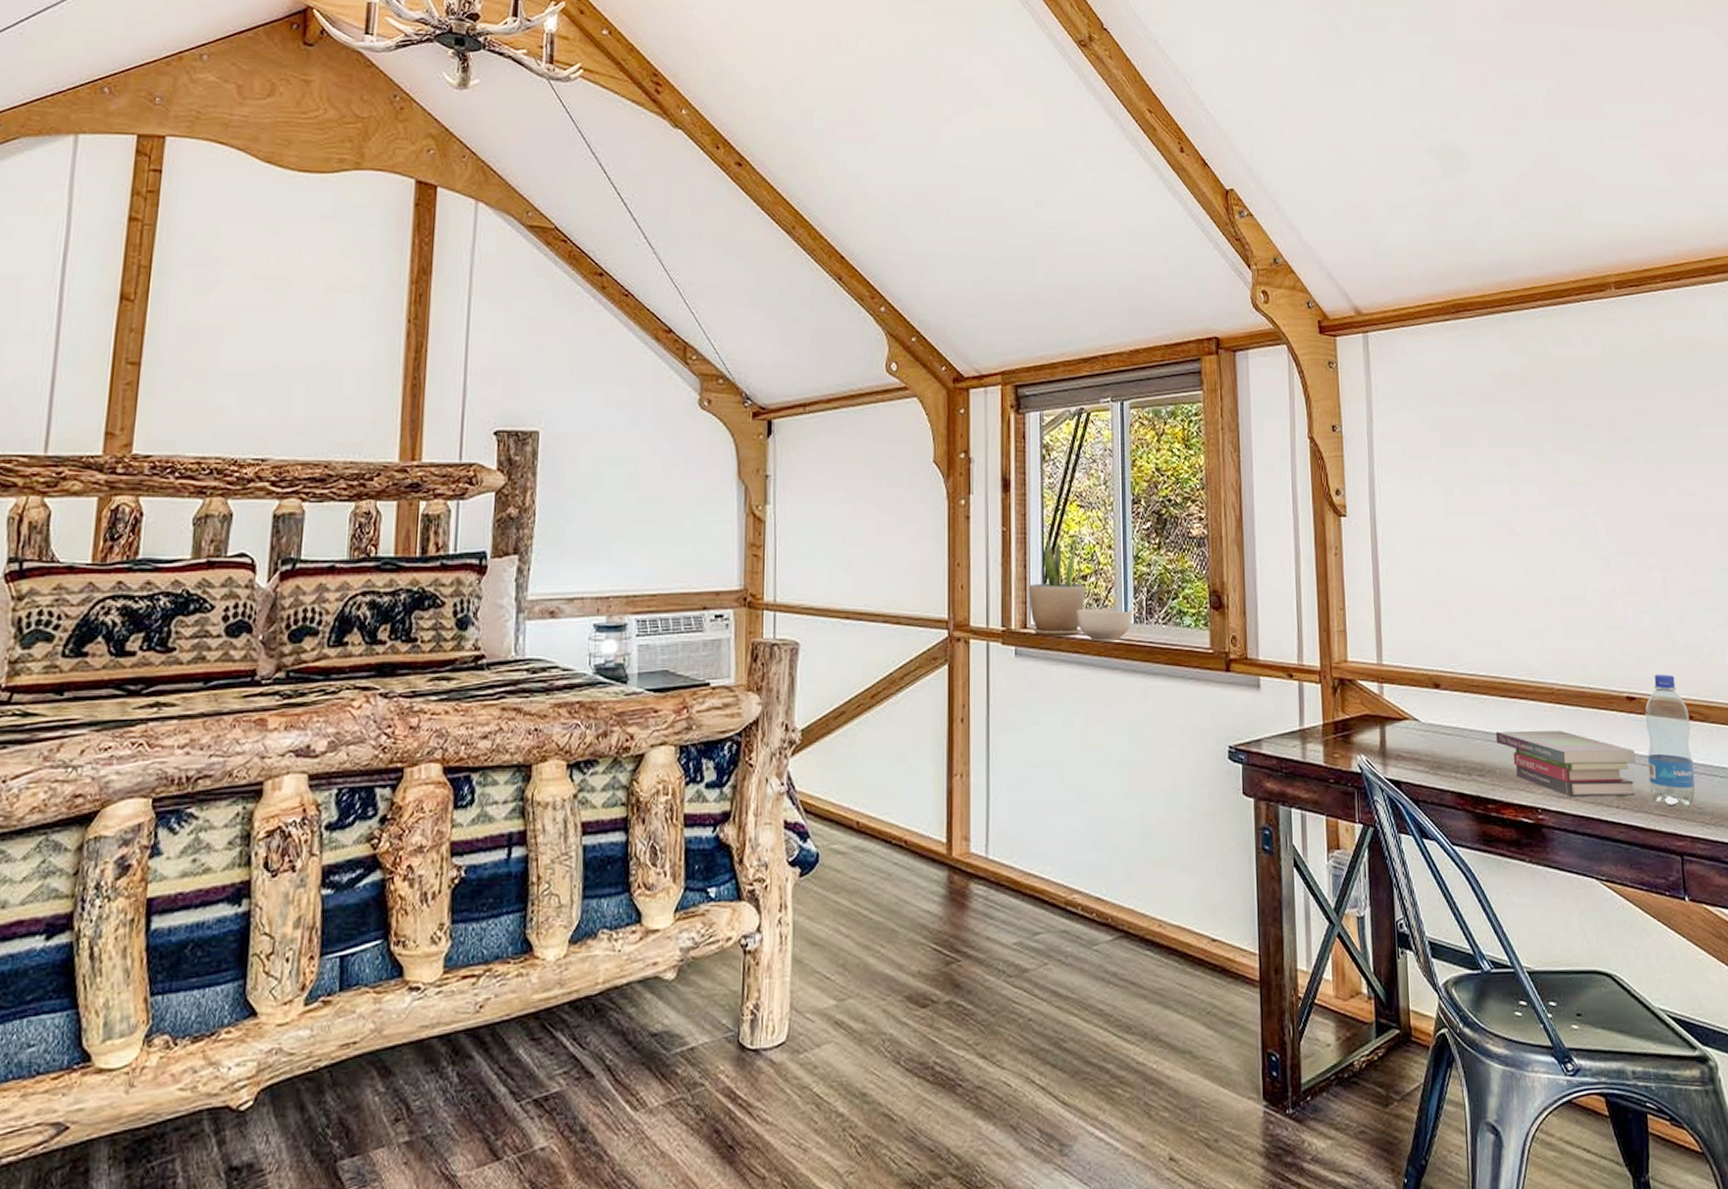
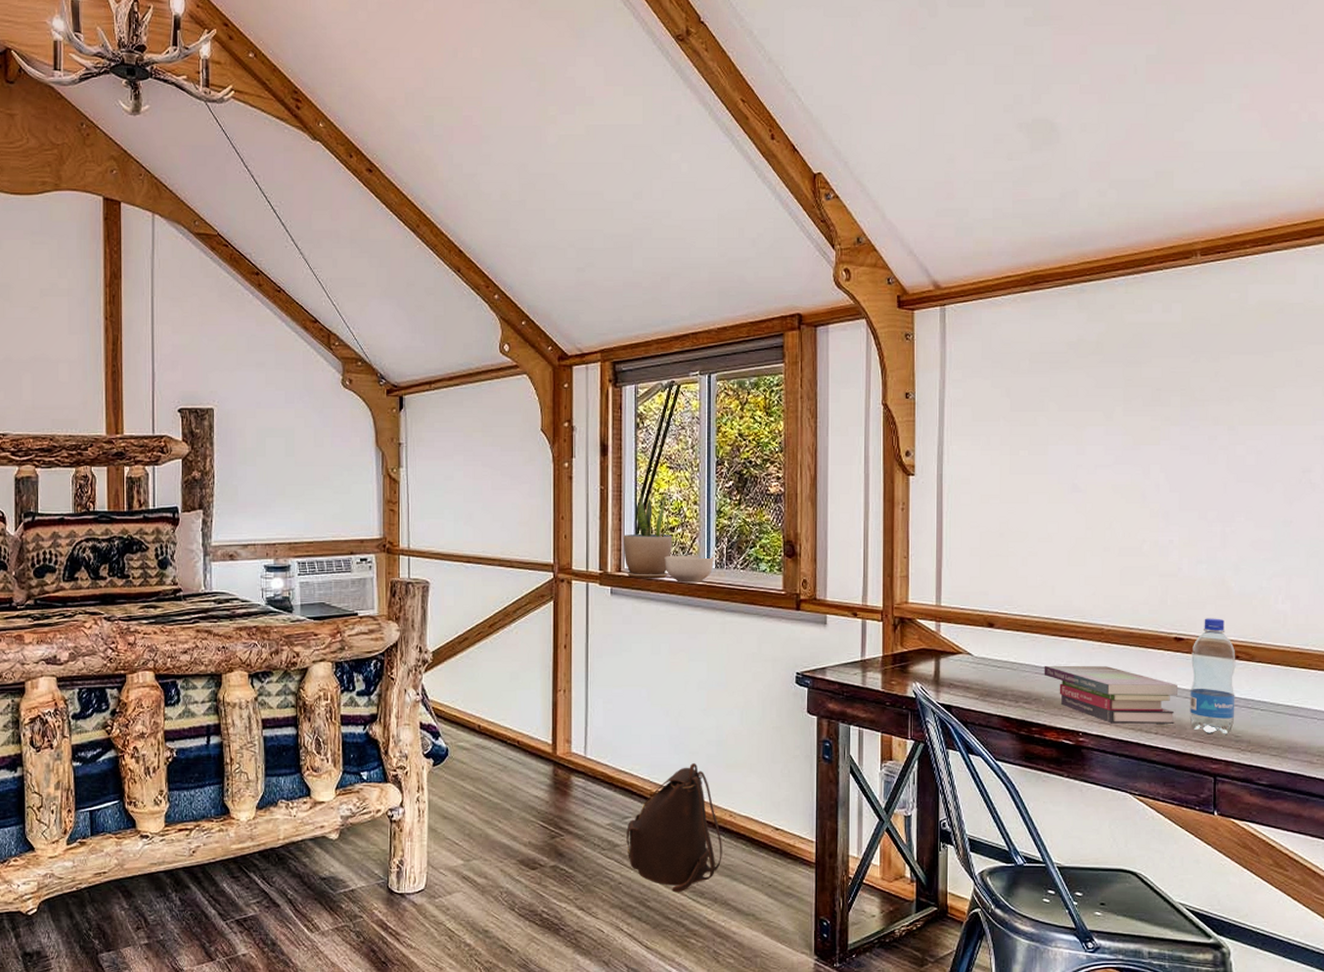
backpack: none [1037,861,1151,1029] -> present [626,763,722,893]

